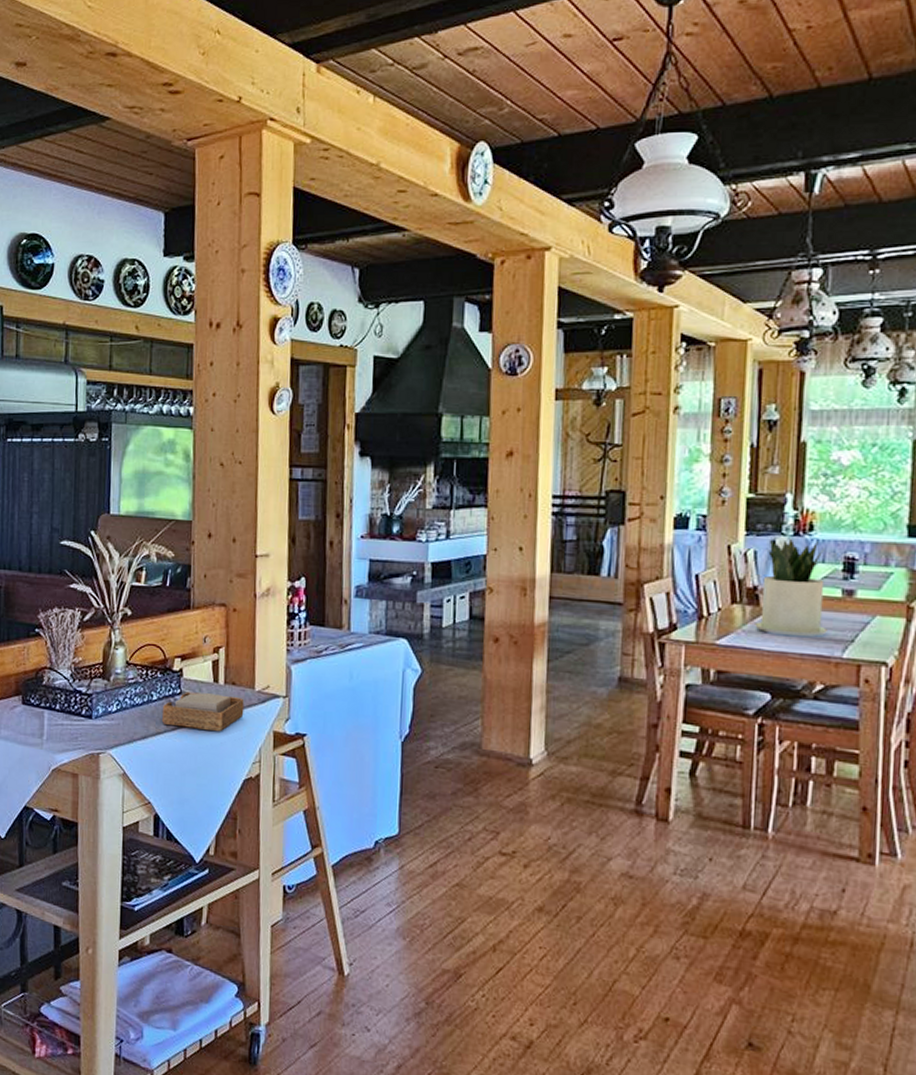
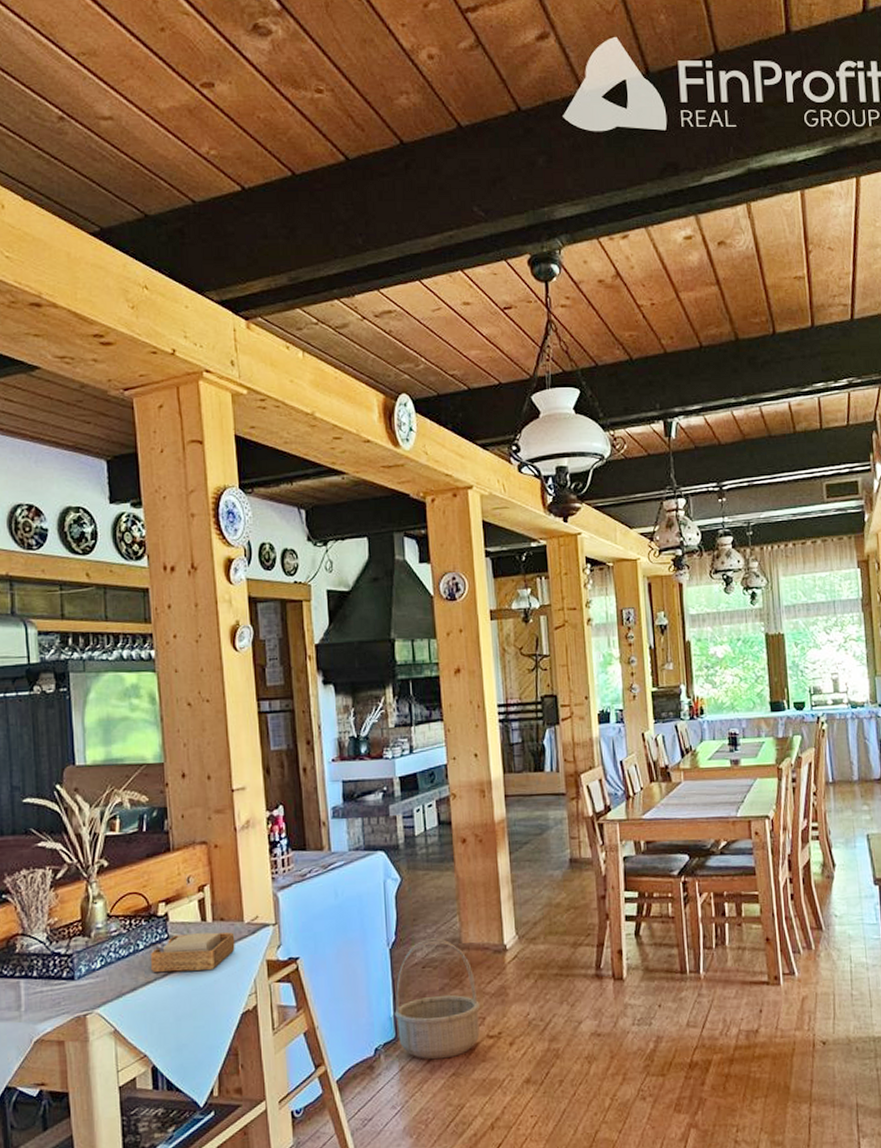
basket: none [400,738,495,867] -> present [394,938,480,1060]
planter: present [755,538,829,638] -> none [670,722,725,805]

